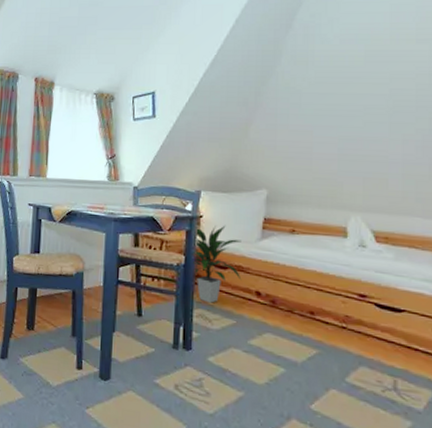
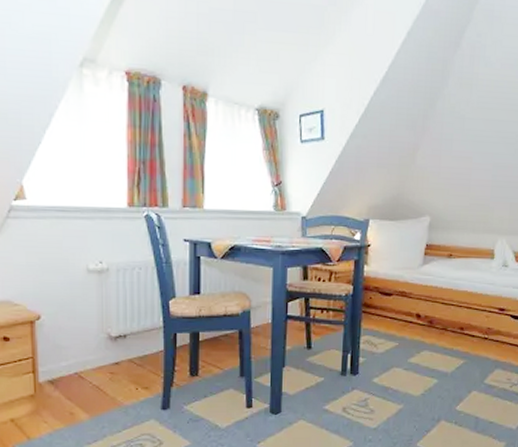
indoor plant: present [183,225,242,303] -> none [351,253,406,329]

